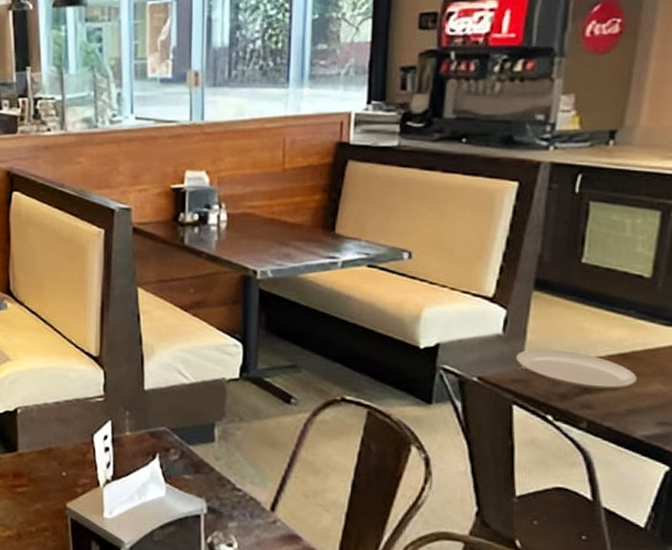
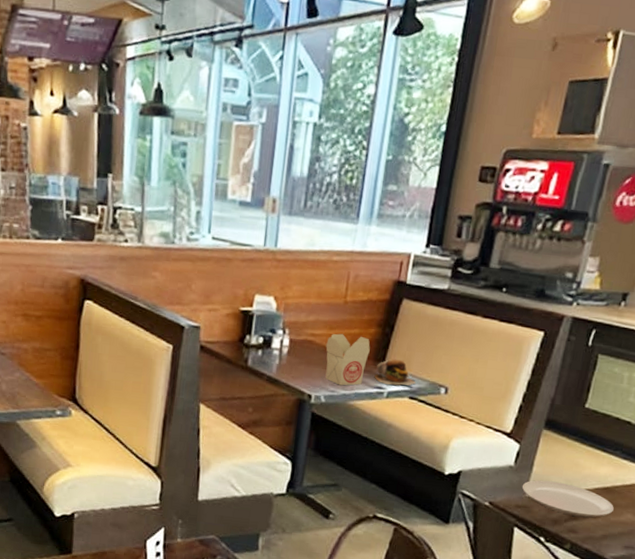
takeout container: none [267,203,317,258] -> present [325,333,370,386]
burger: none [325,225,374,255] -> present [374,359,417,387]

